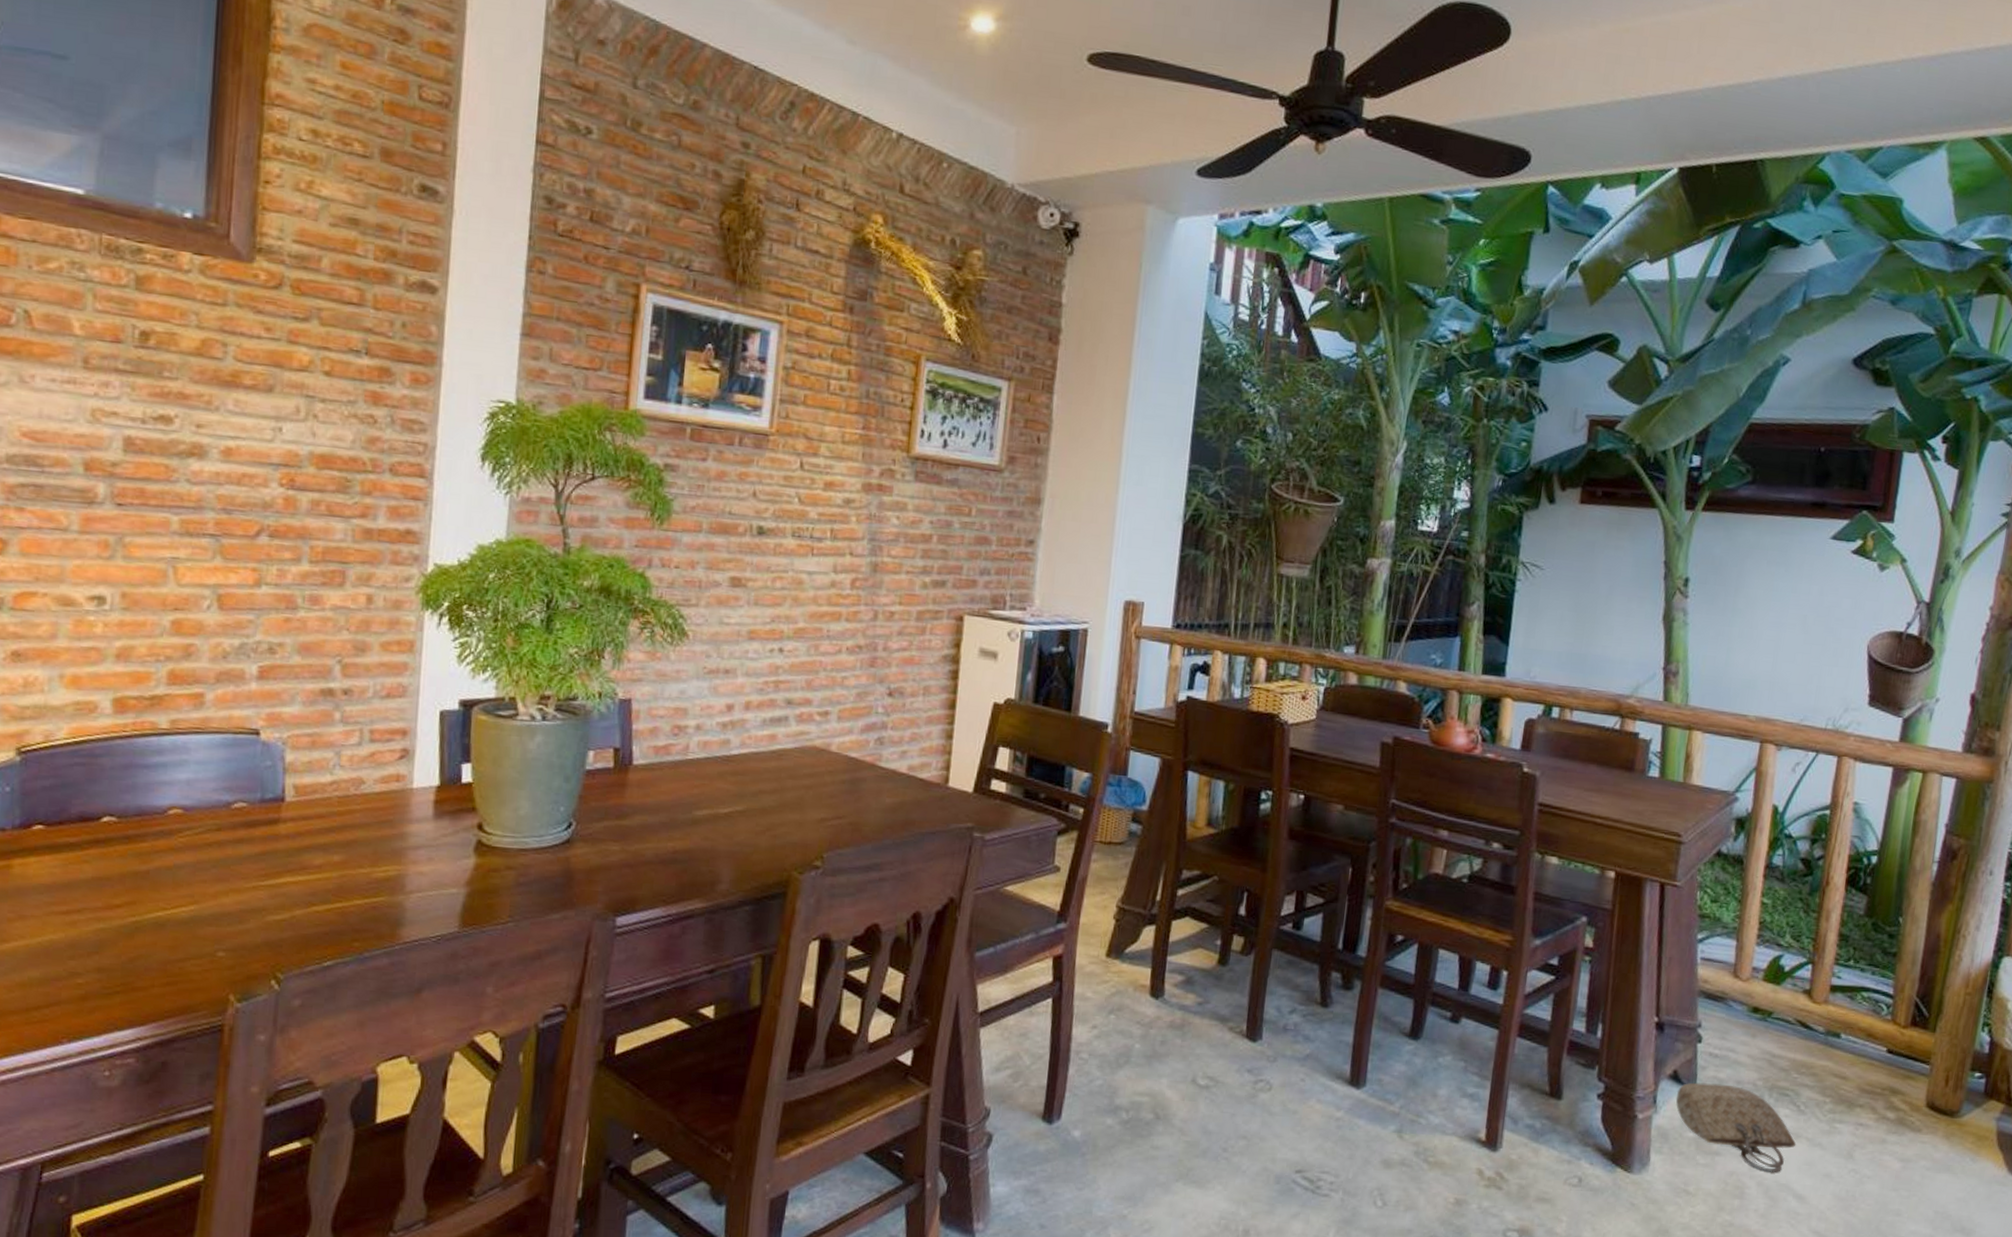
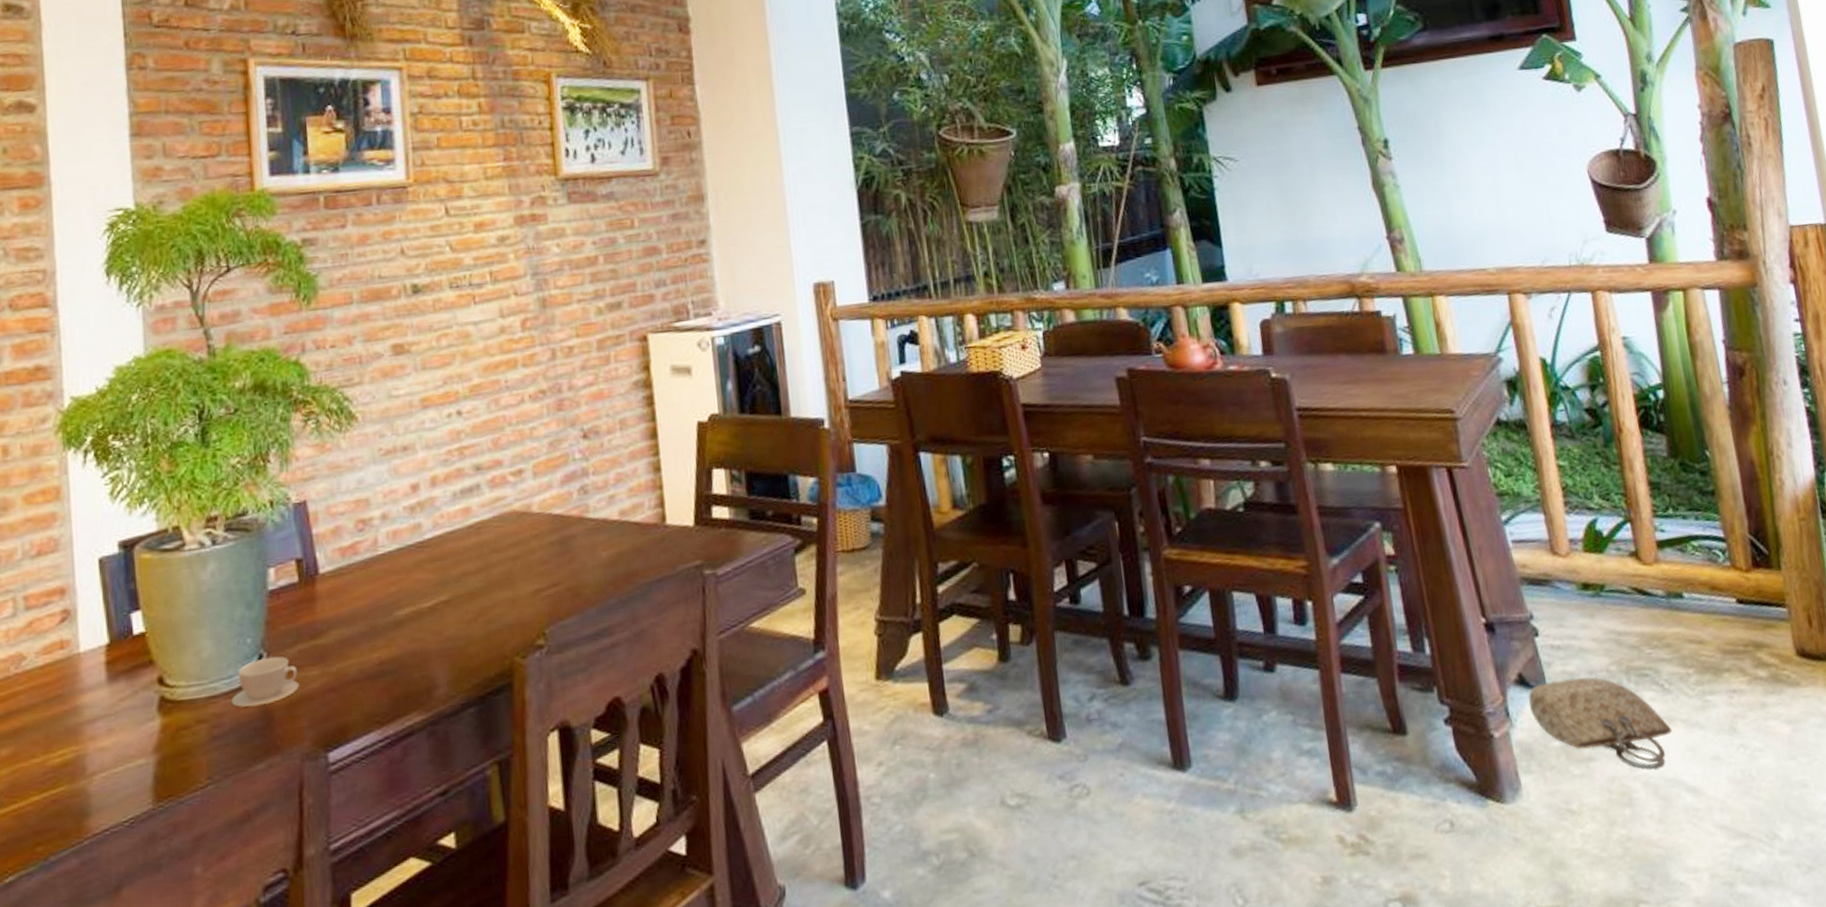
teacup: none [538,826,601,866] -> present [230,656,299,707]

